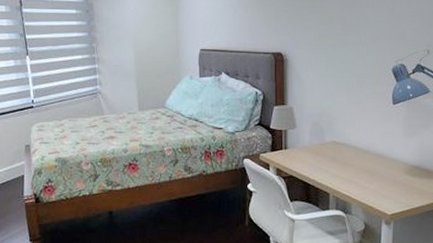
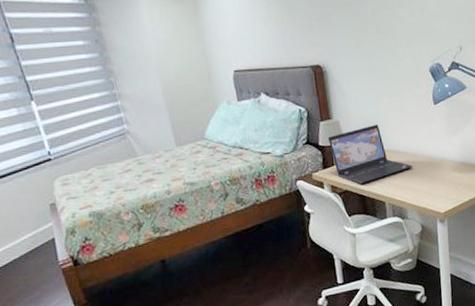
laptop: none [279,115,363,172] -> present [327,124,413,185]

